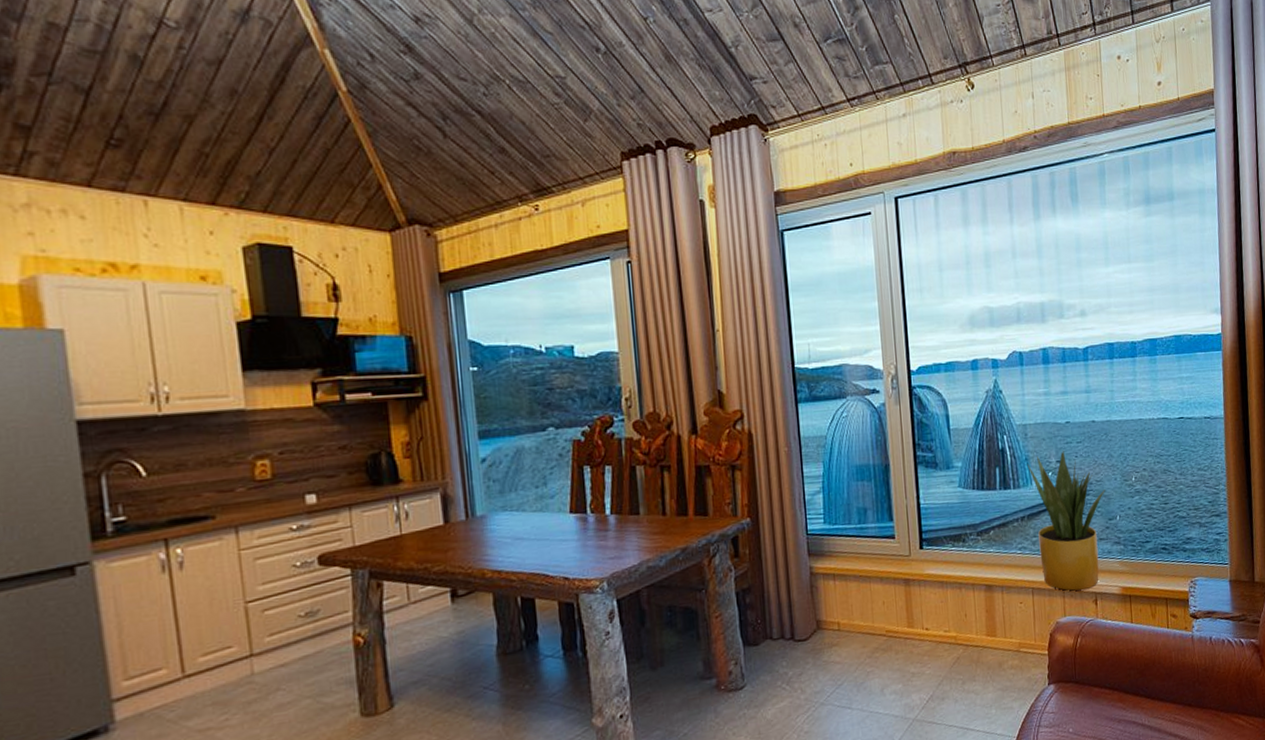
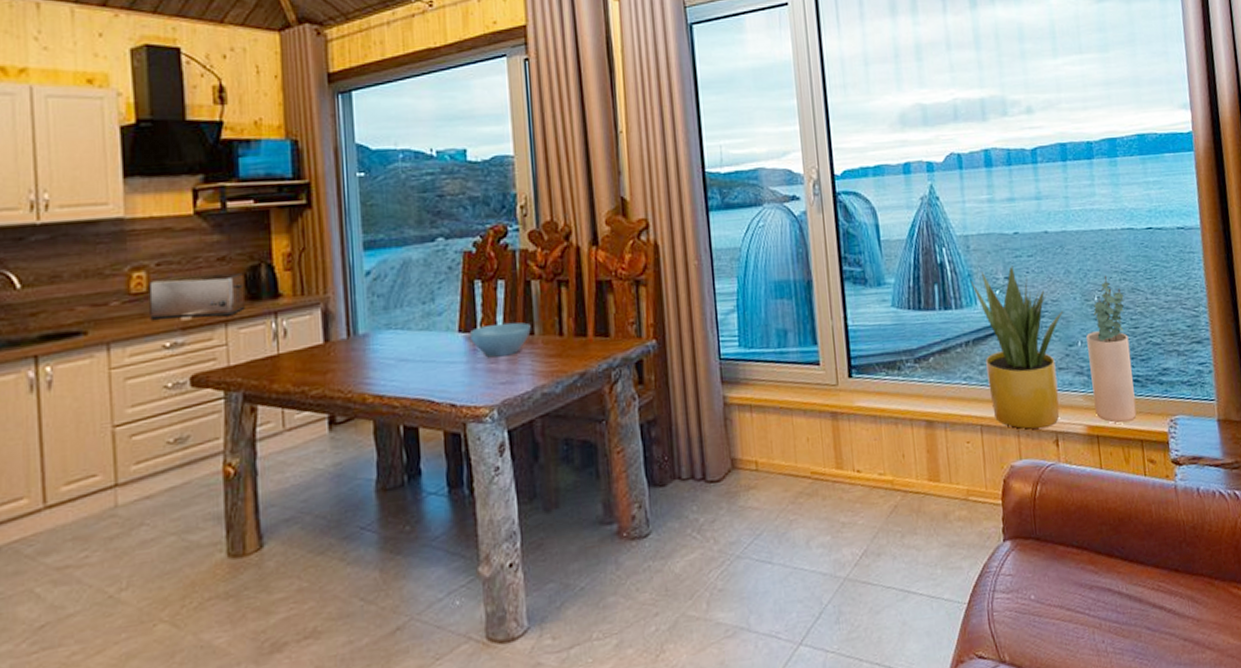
toaster: none [273,460,369,506] -> present [149,272,246,321]
bowl: none [581,503,637,536] -> present [470,322,531,358]
vase: none [1124,458,1163,585] -> present [1086,275,1137,424]

